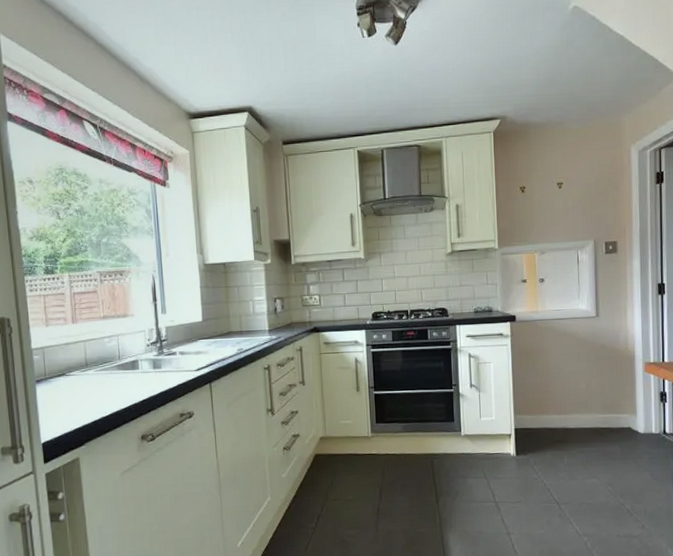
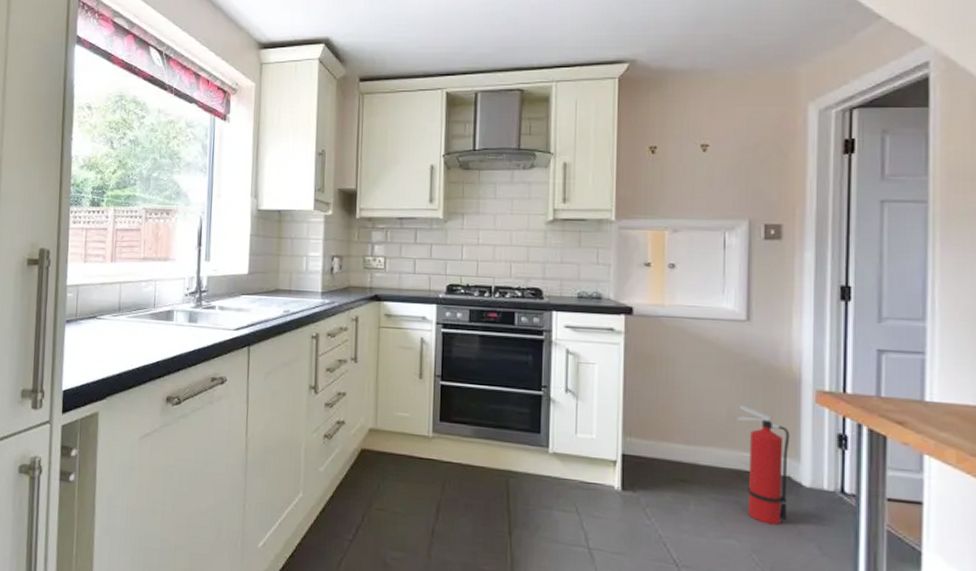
fire extinguisher: none [593,380,630,464] -> present [737,405,790,525]

